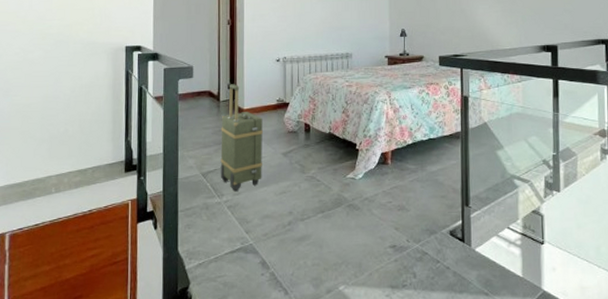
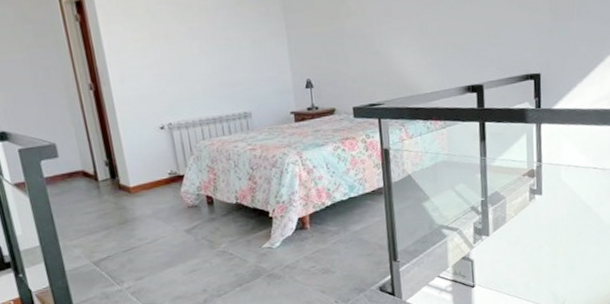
suitcase: present [220,84,263,192] -> none [104,159,166,277]

